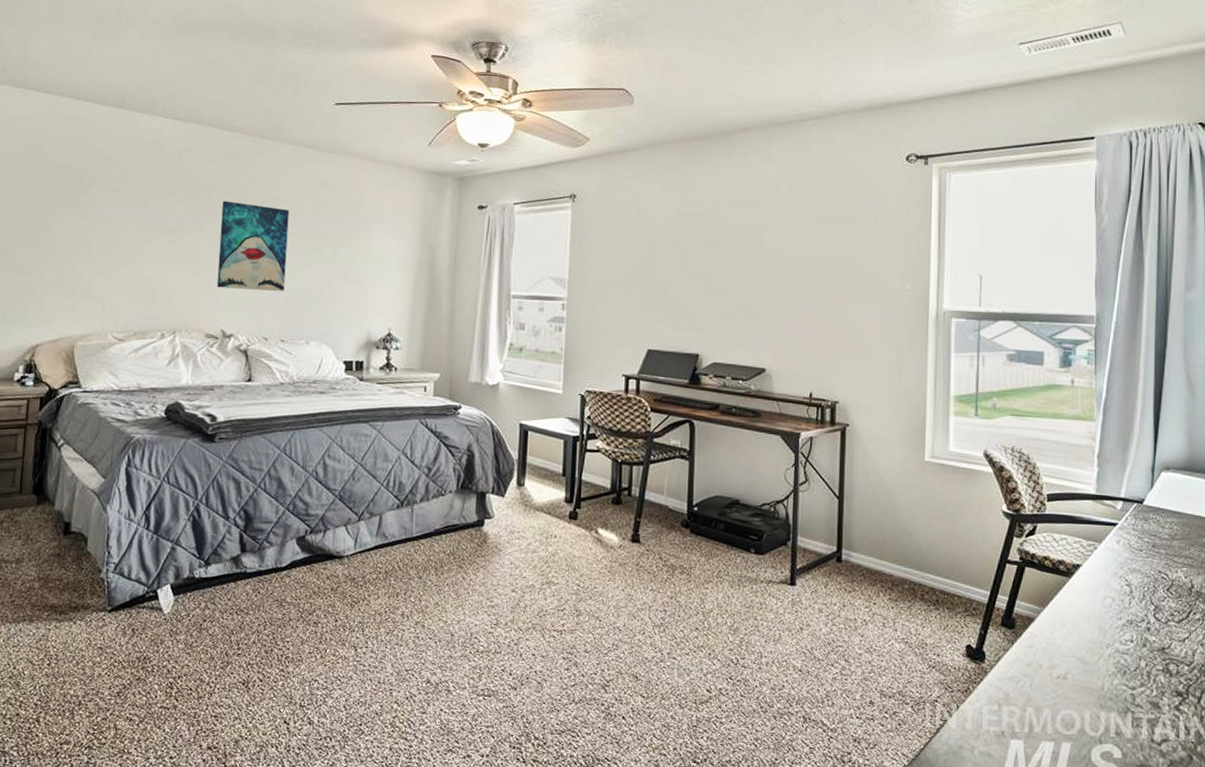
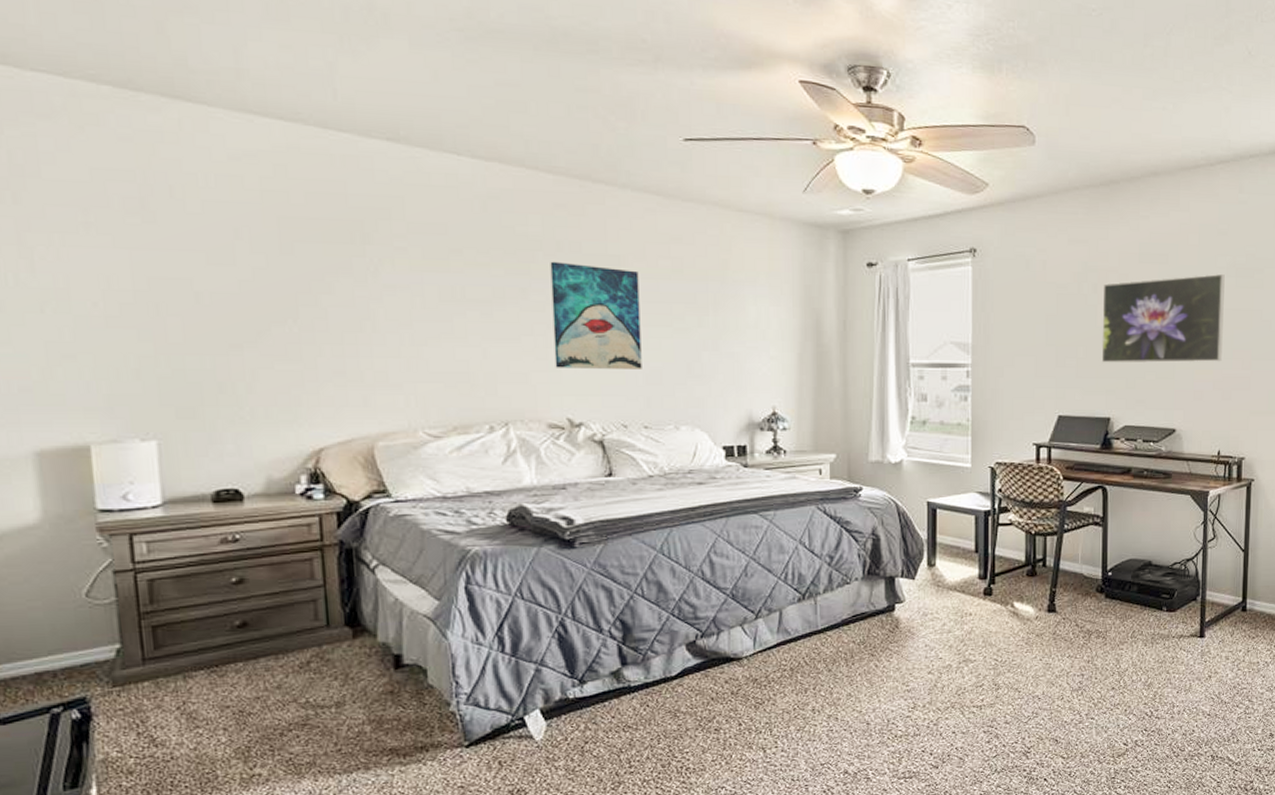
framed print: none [691,221,817,305] -> present [1101,274,1225,363]

